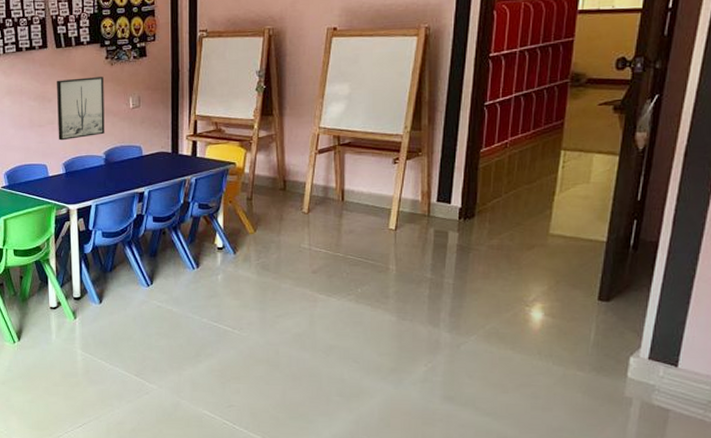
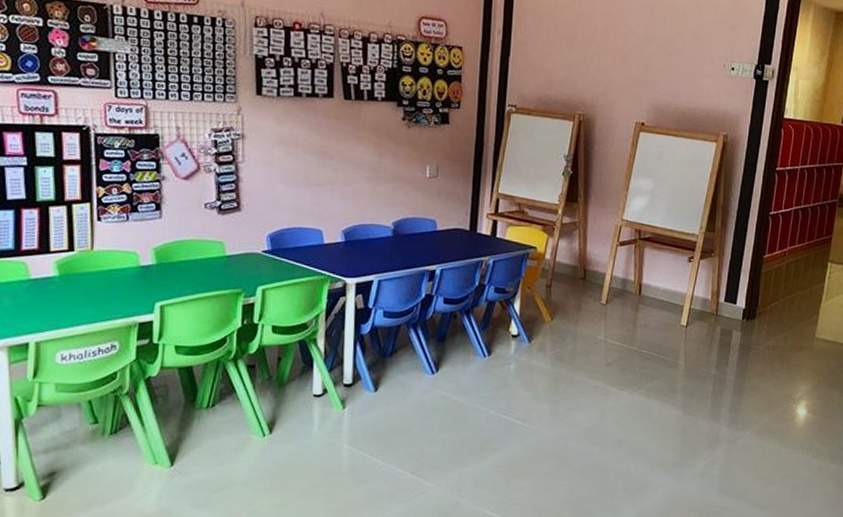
wall art: present [57,77,105,141] -> none [339,135,399,205]

